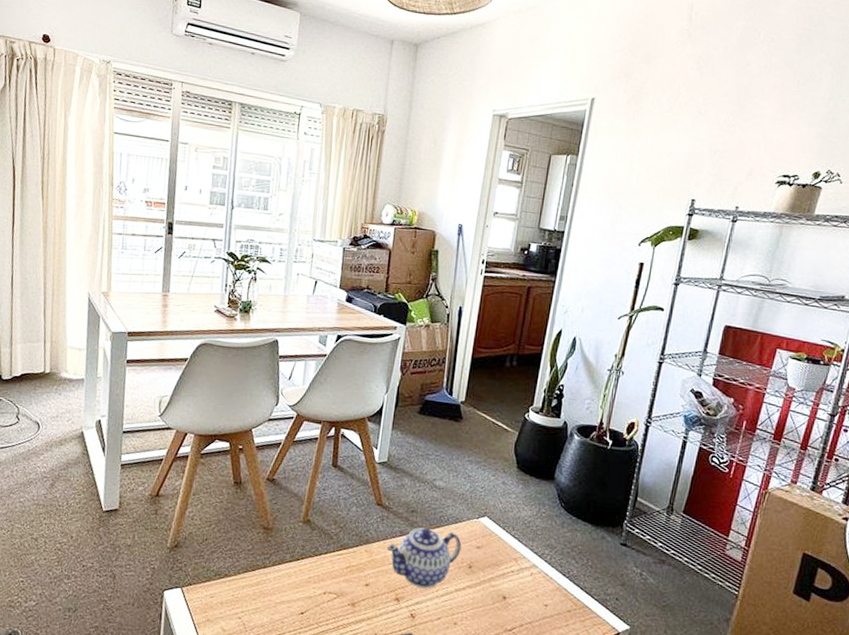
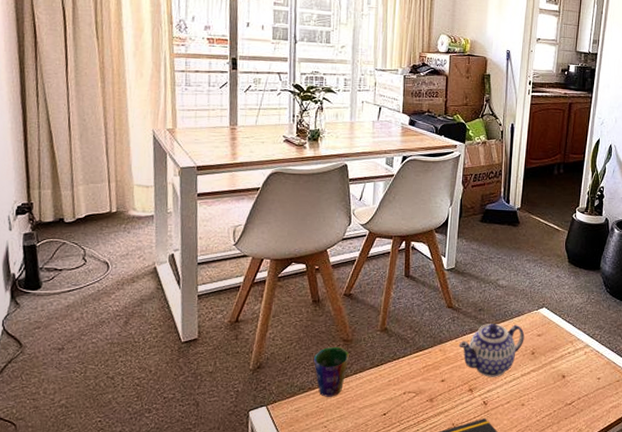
cup: none [232,533,269,587] -> present [314,346,349,397]

